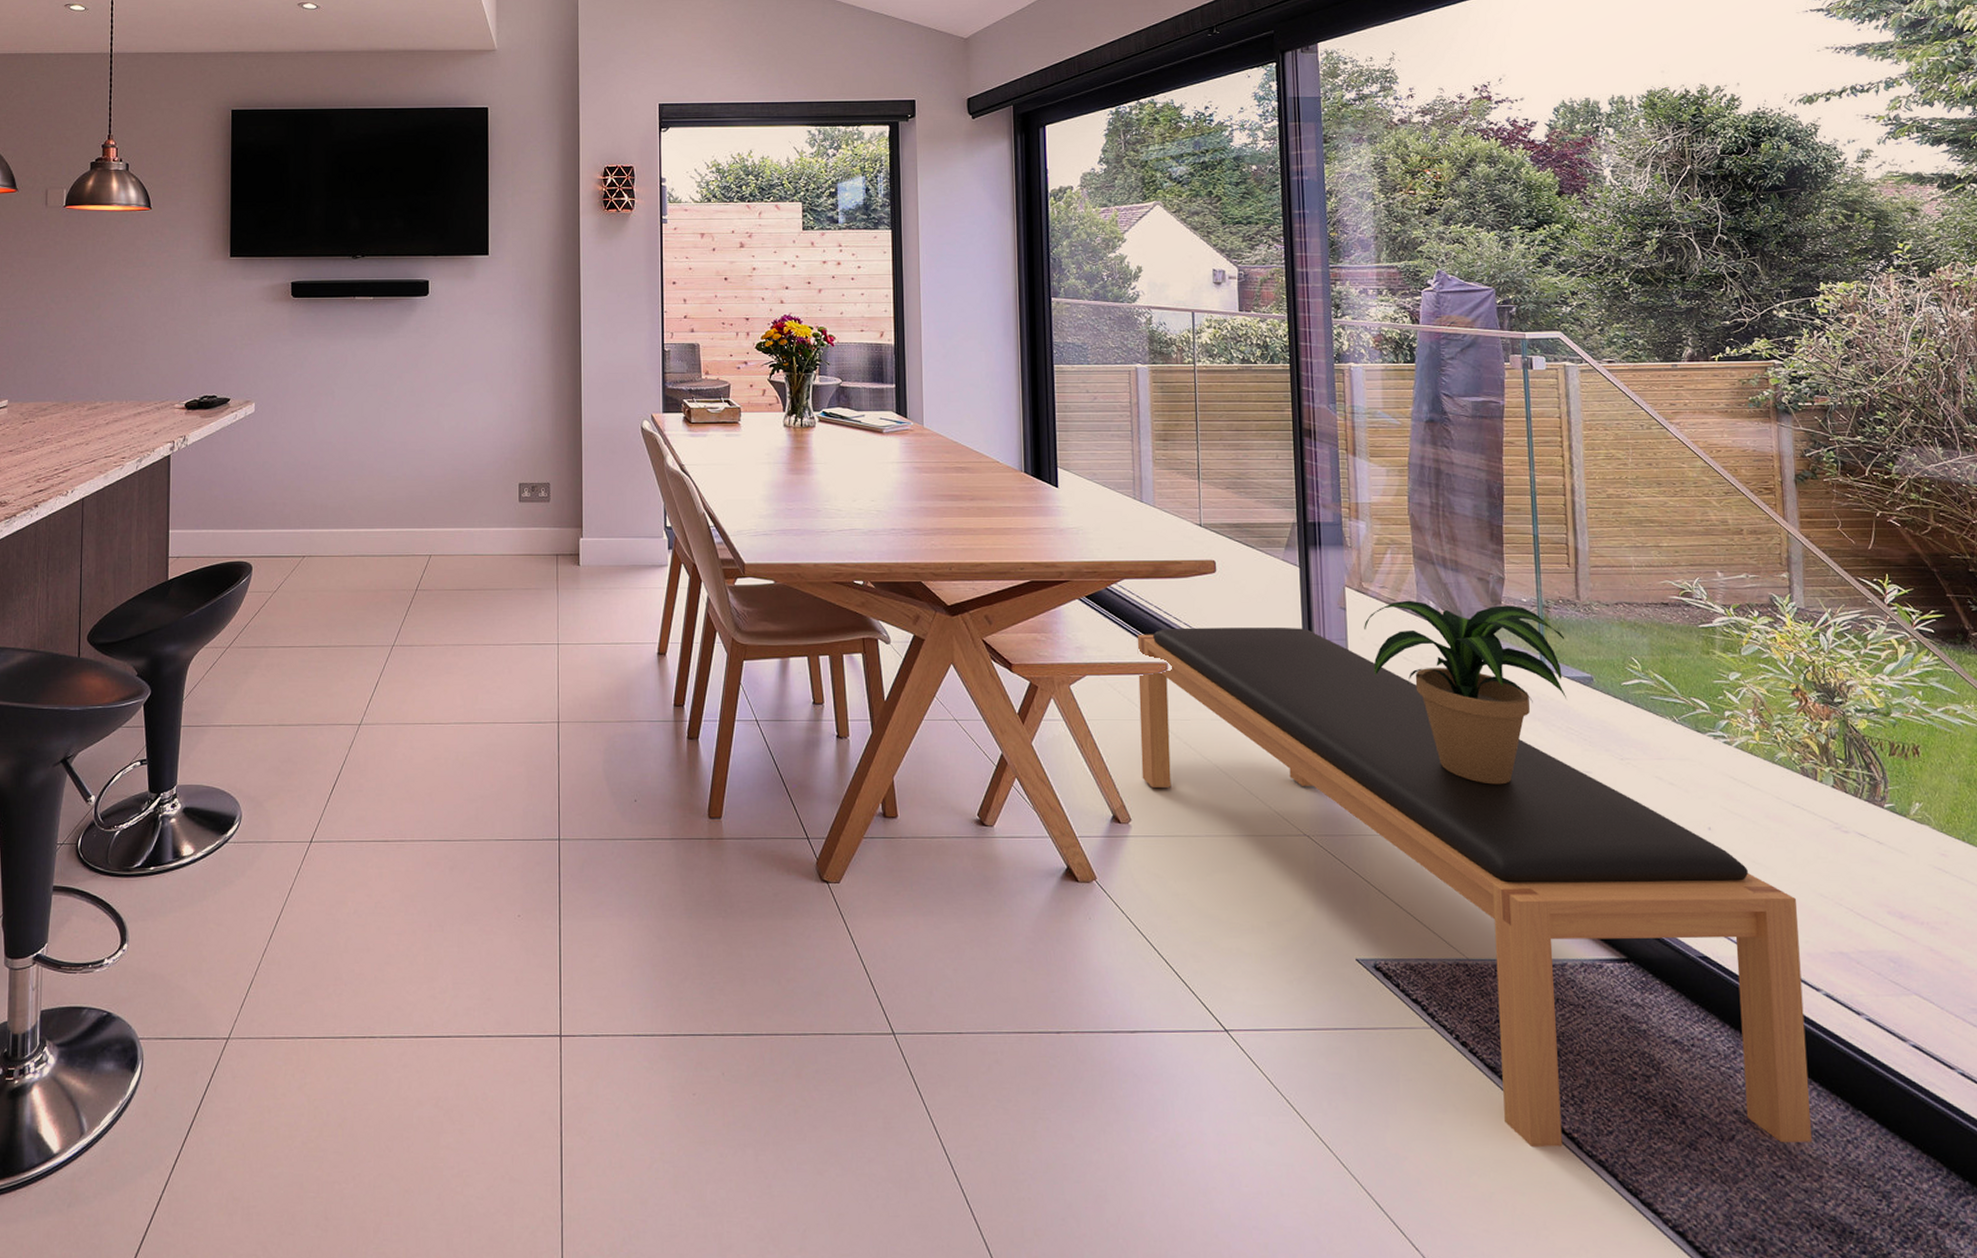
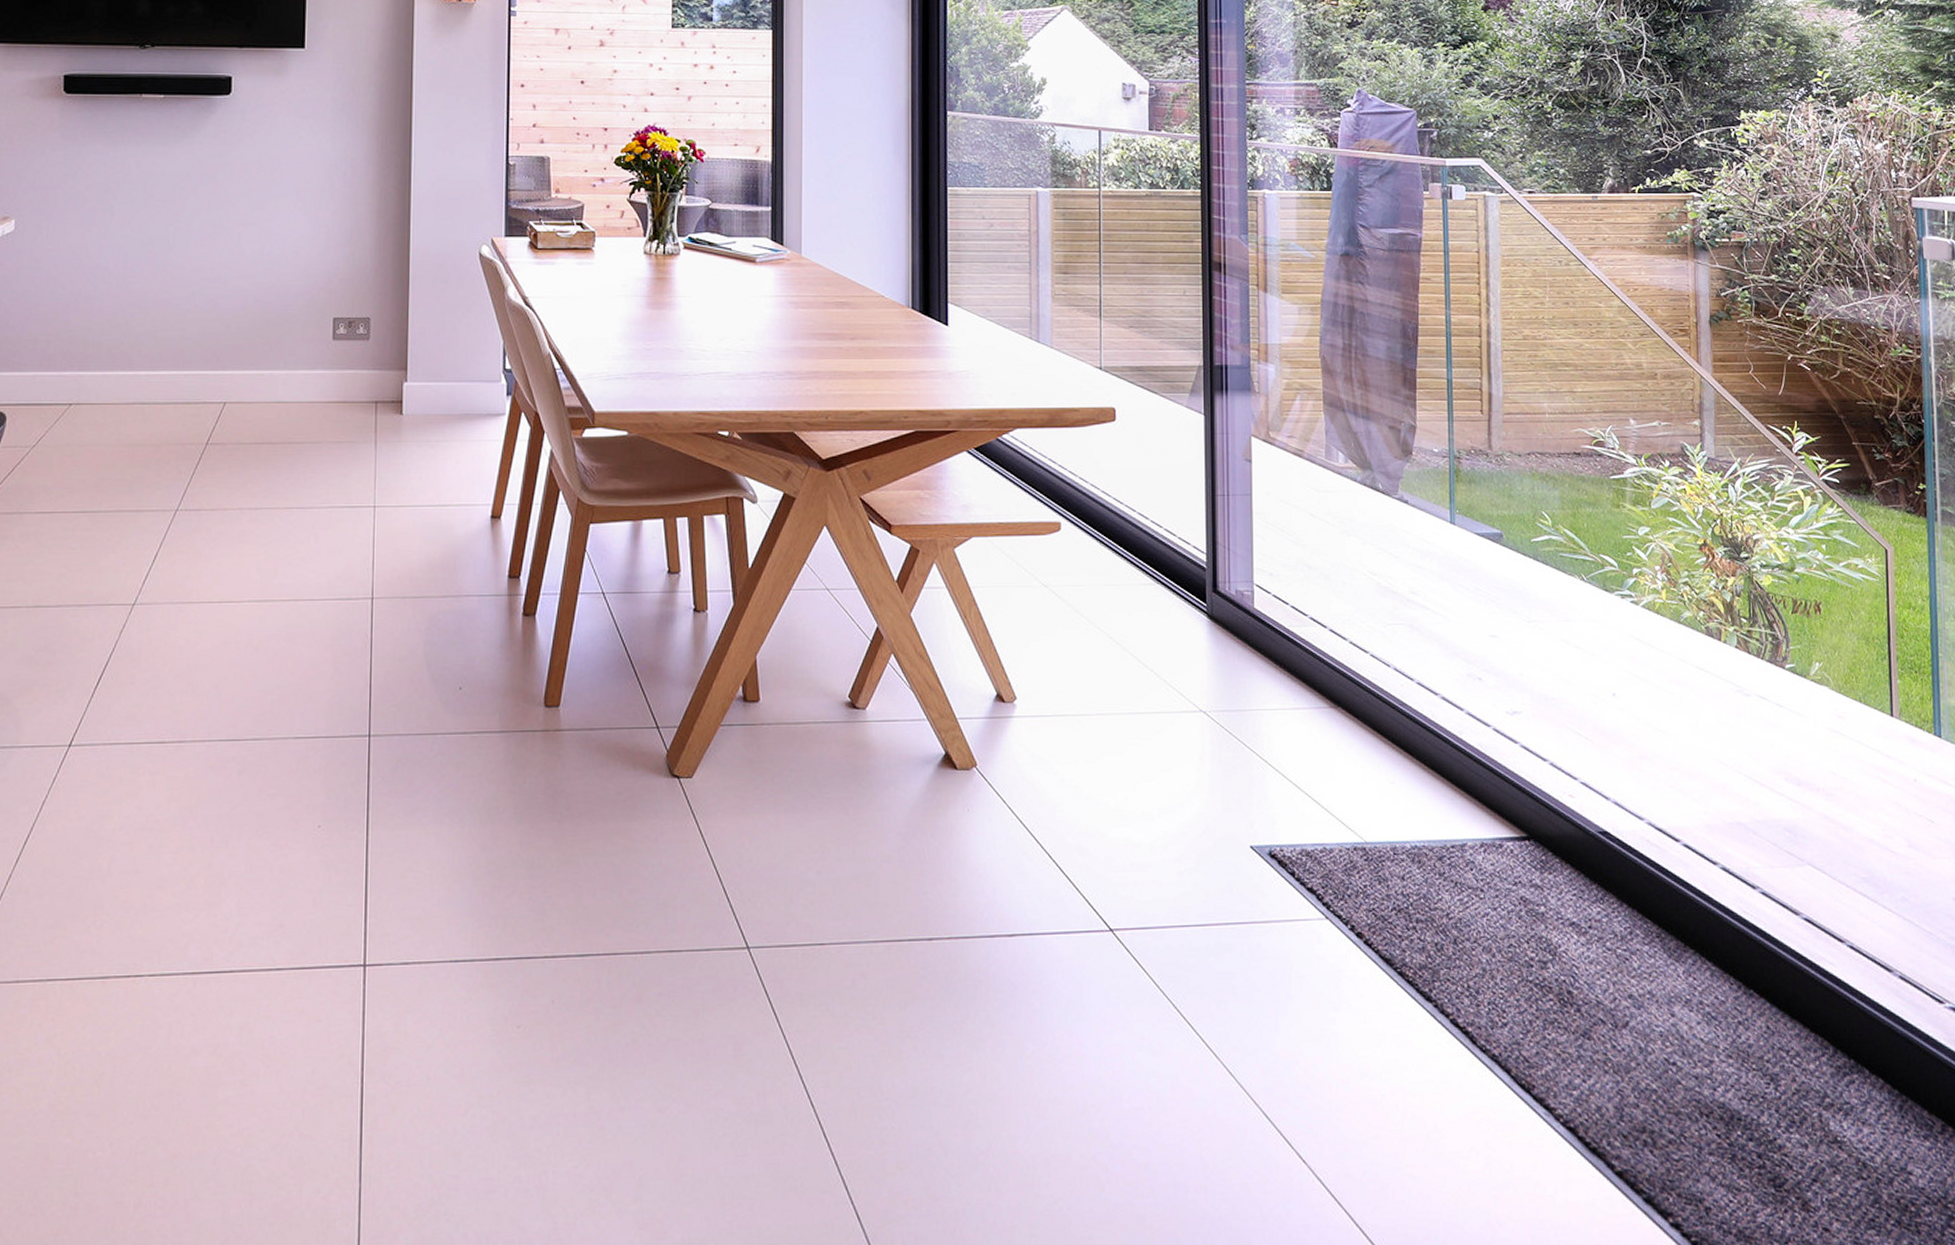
bench: present [1137,628,1812,1148] -> none [1029,482,1704,1045]
potted plant: present [1364,600,1566,785] -> none [1270,451,1475,652]

